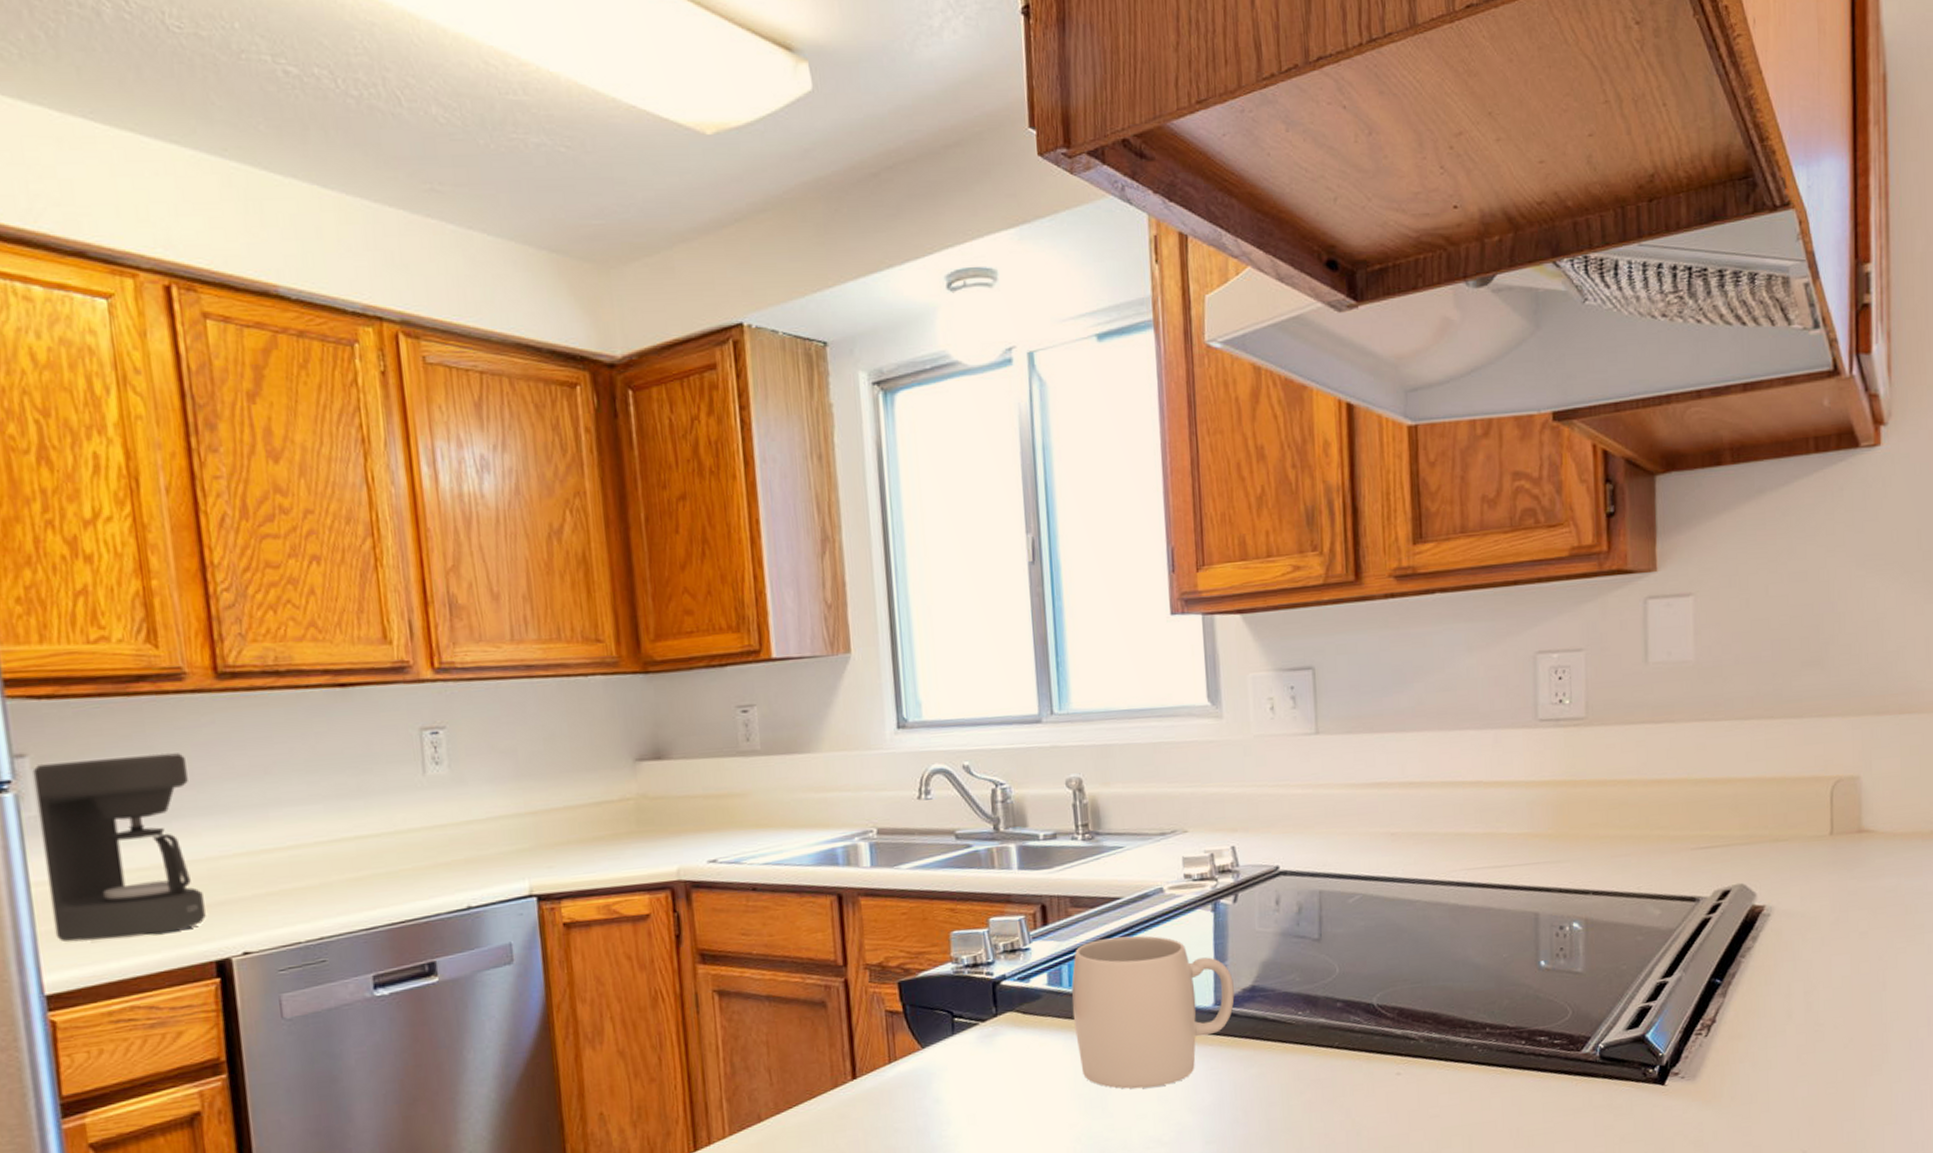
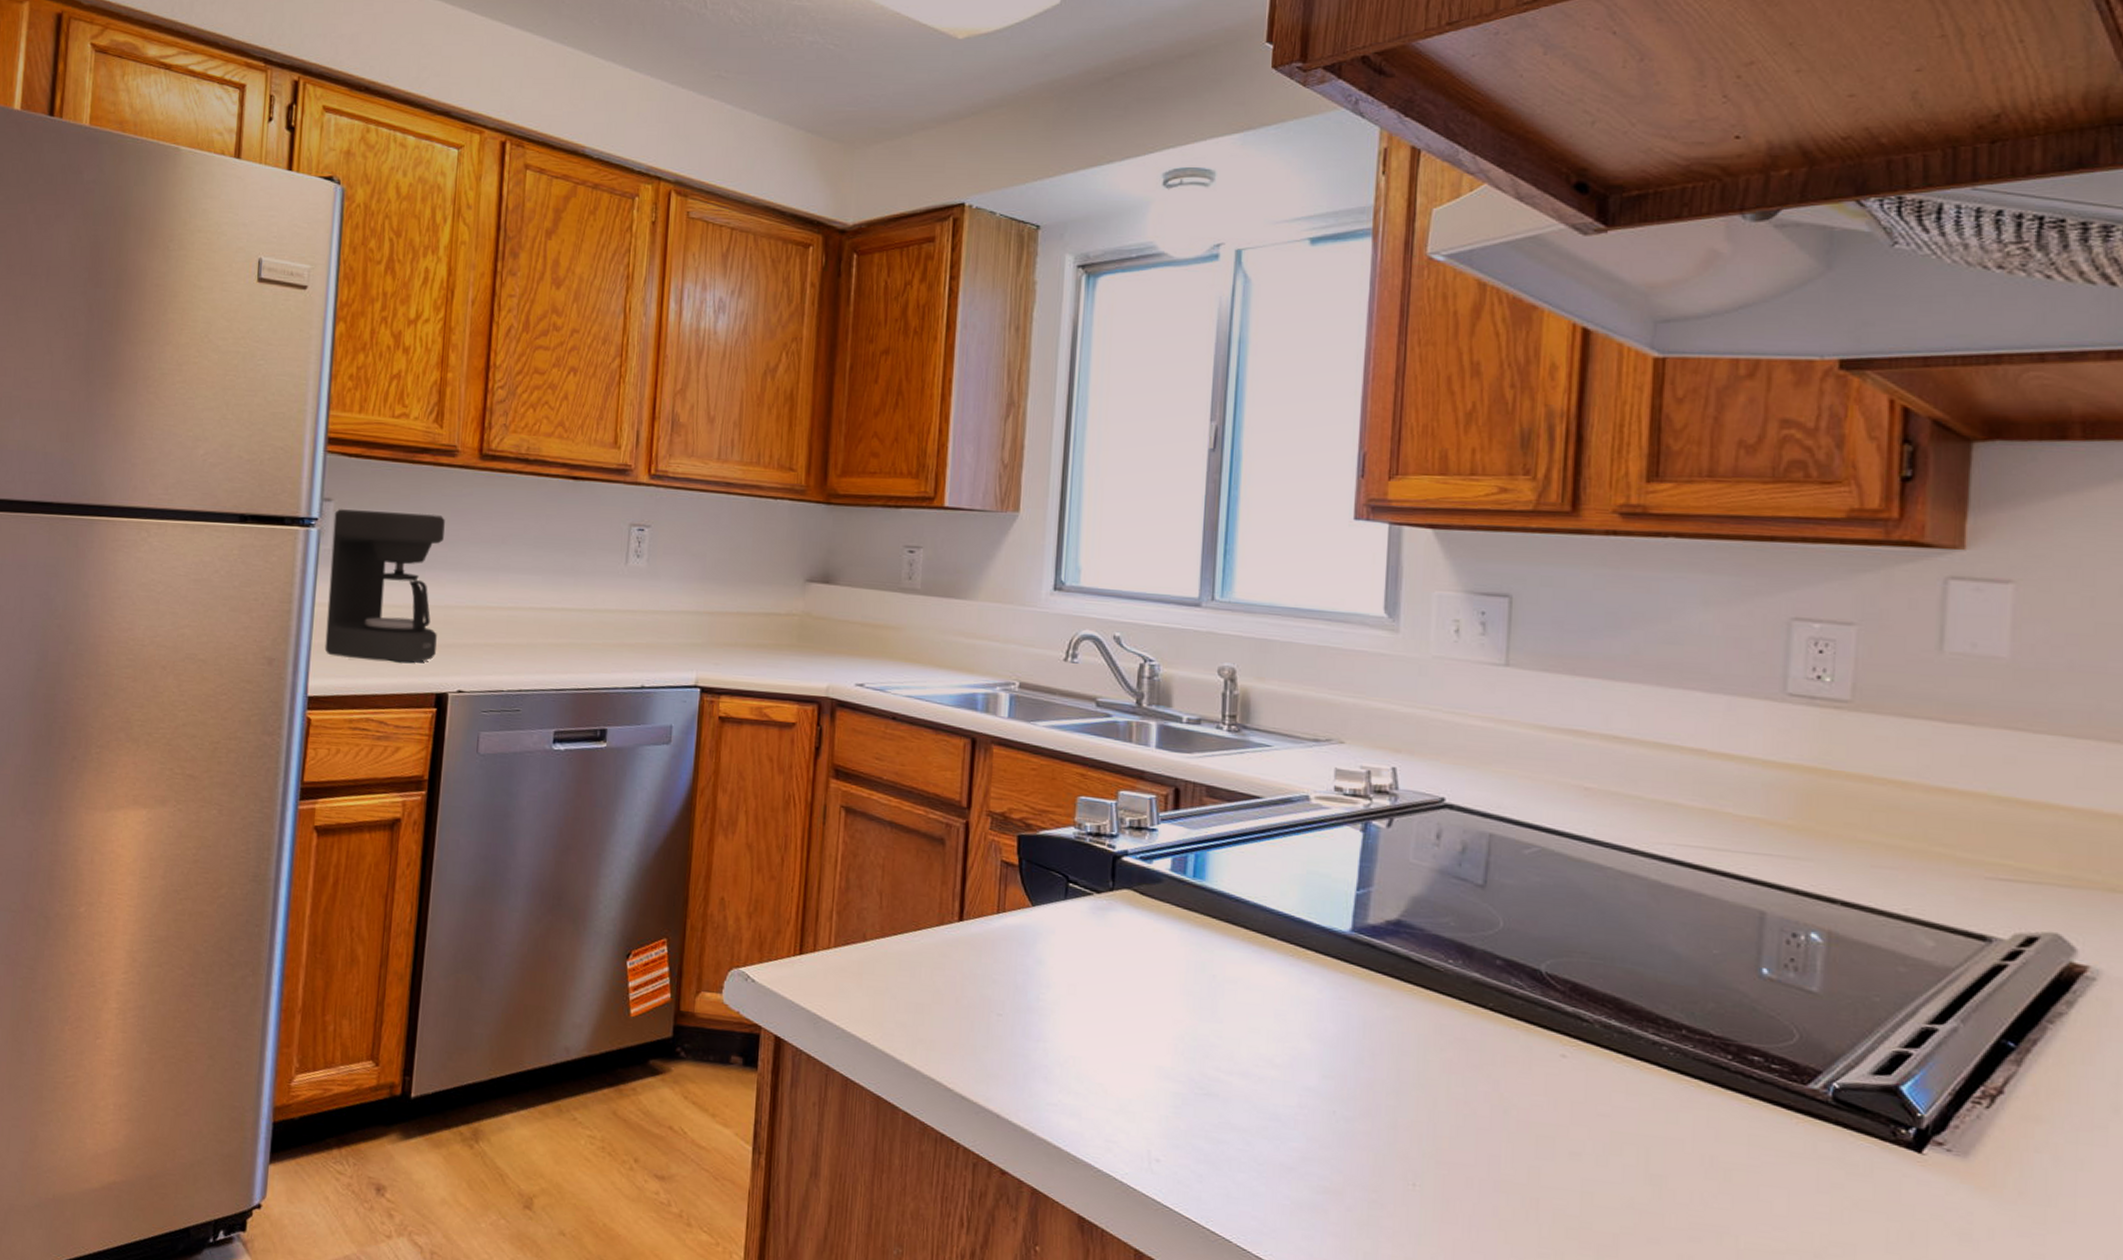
mug: present [1071,935,1235,1089] -> none [1193,835,1377,1004]

